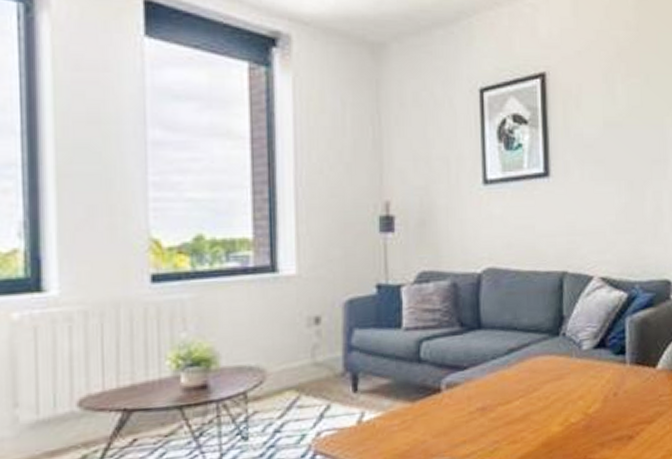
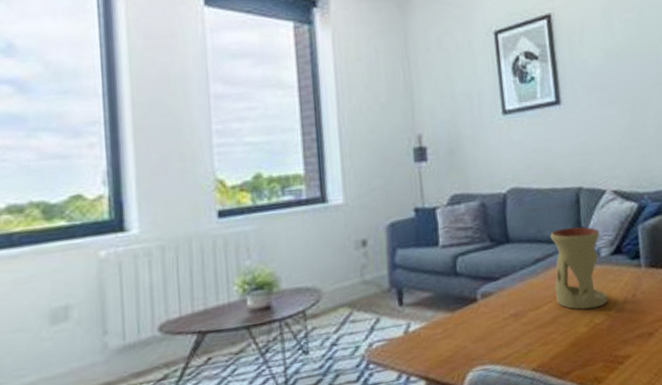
oil burner: none [527,315,586,407] -> present [550,227,608,310]

